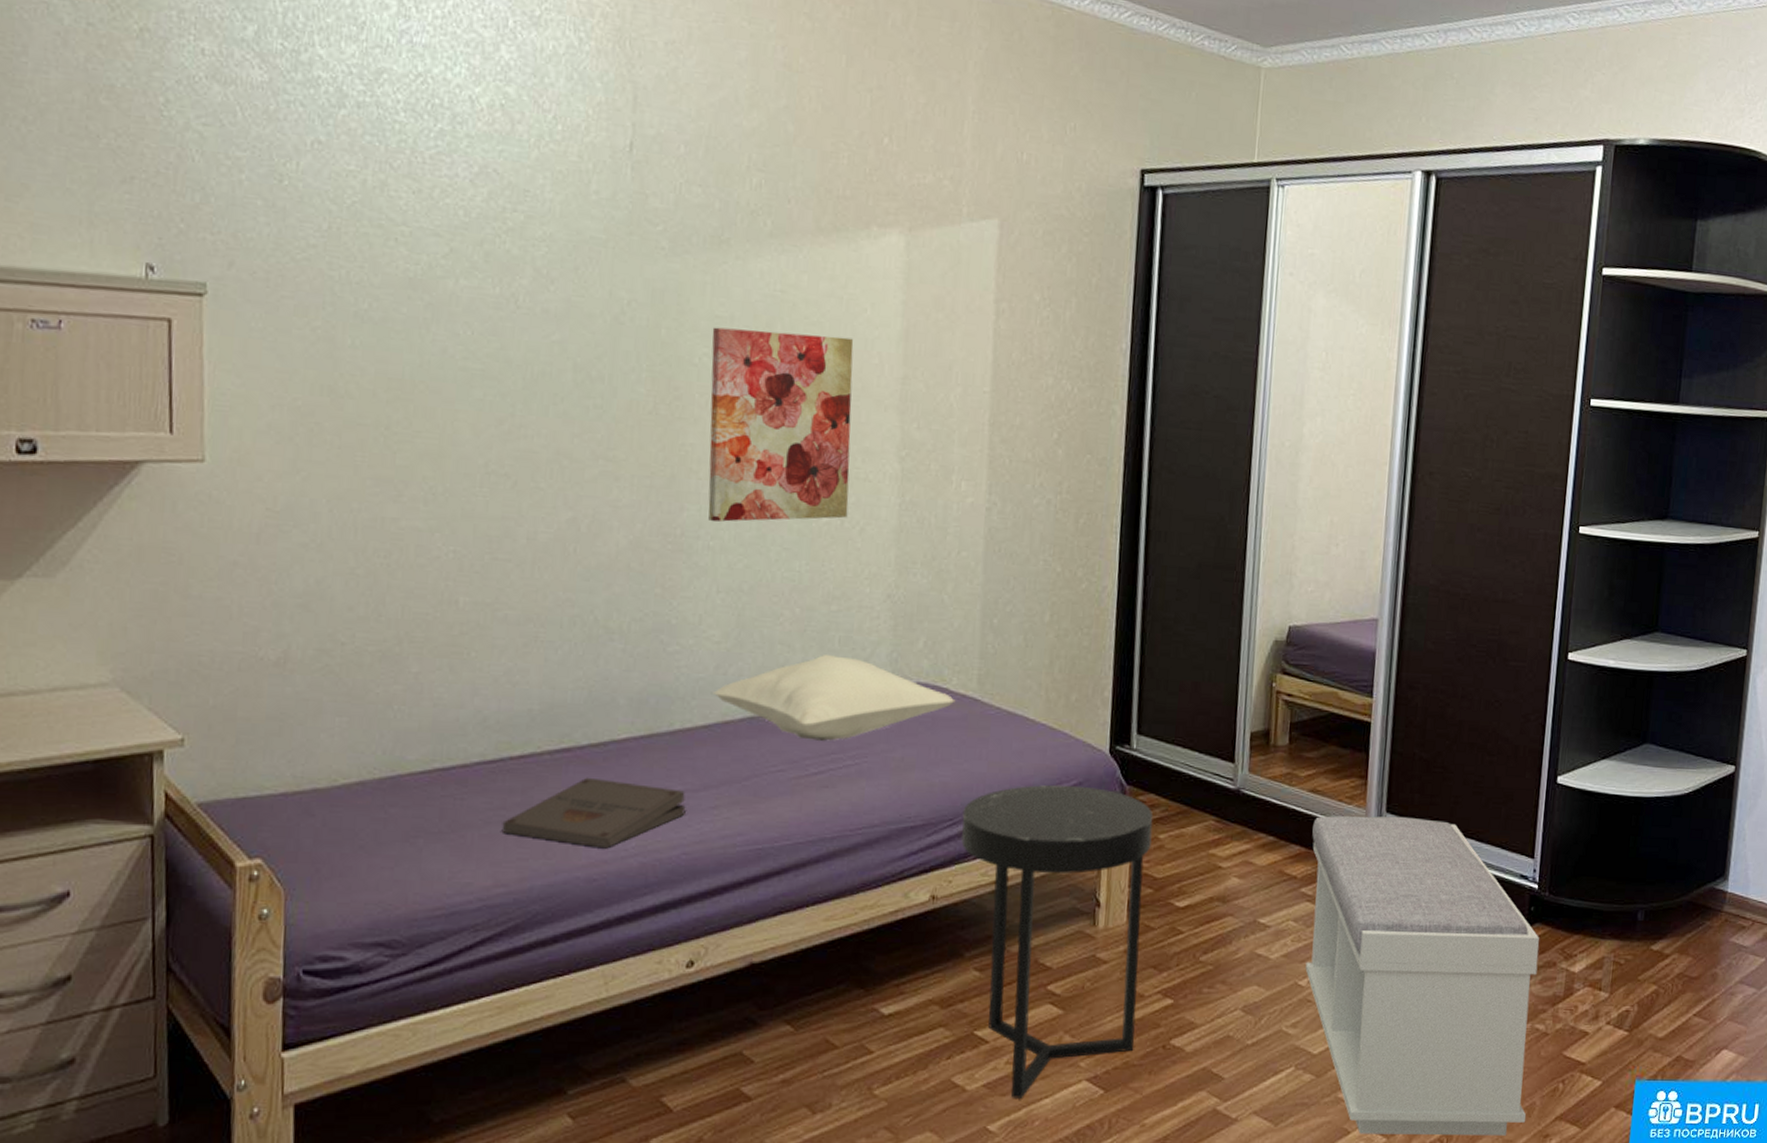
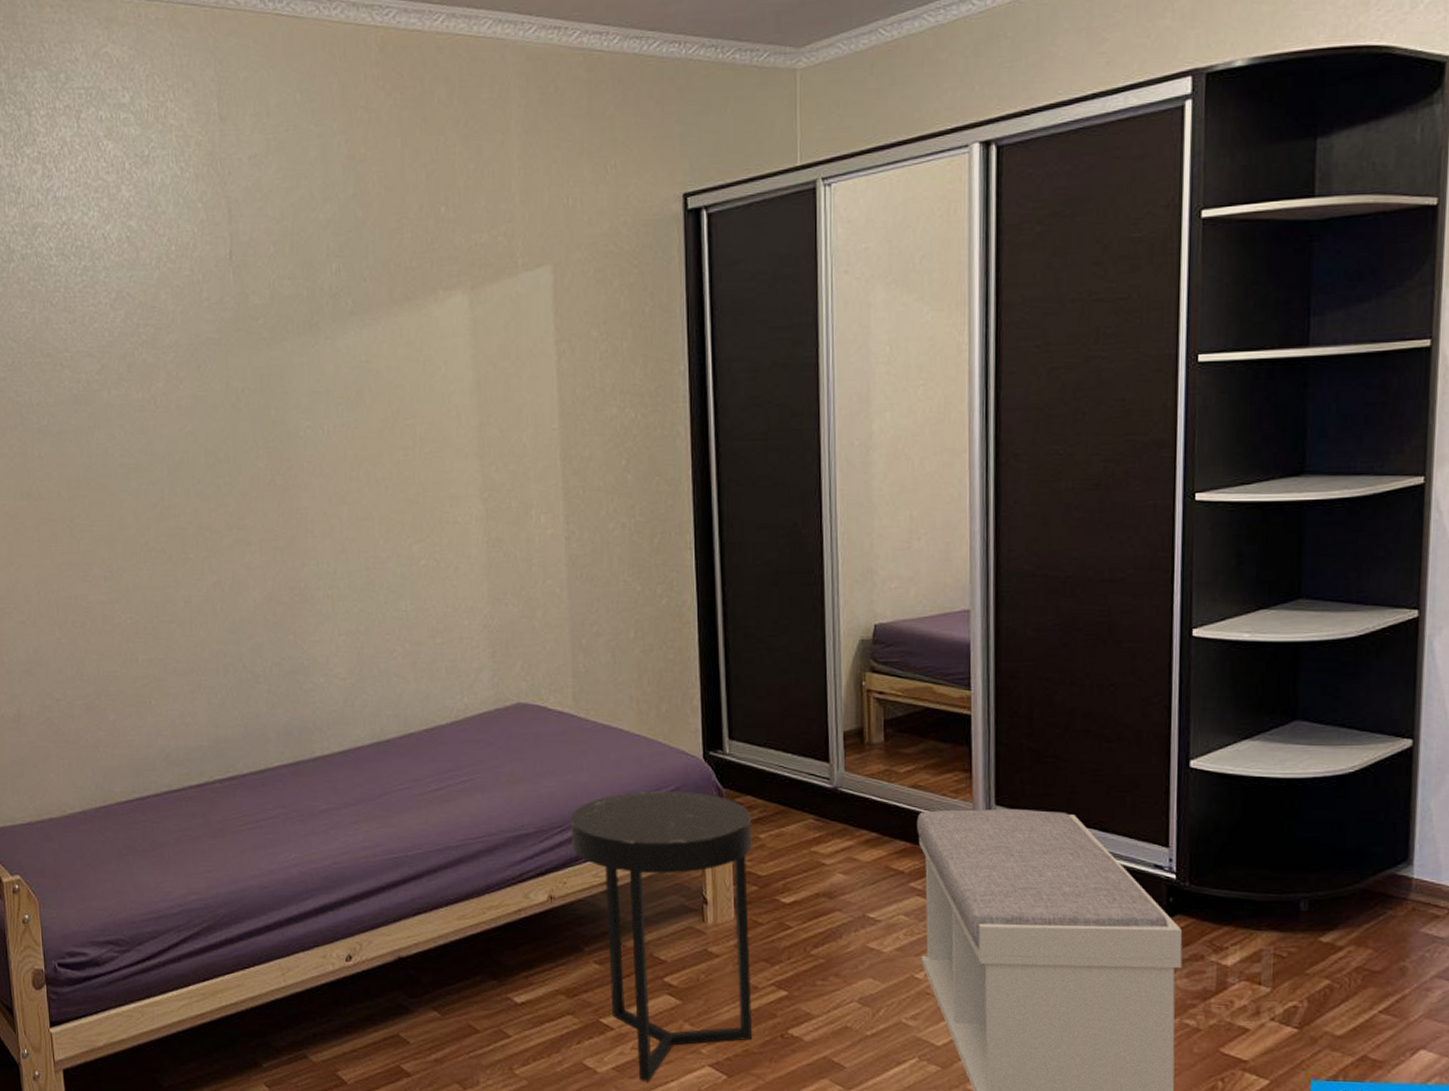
pizza box: present [501,777,686,849] -> none [190,800,332,861]
wall art: present [708,327,854,523] -> none [312,395,442,574]
cushion: present [711,653,956,741] -> none [342,682,554,760]

